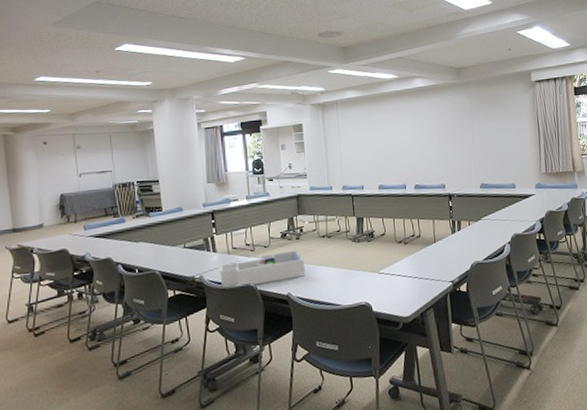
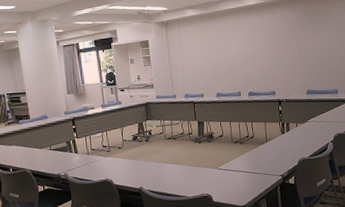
desk organizer: present [219,250,306,286] -> none [81,150,155,182]

